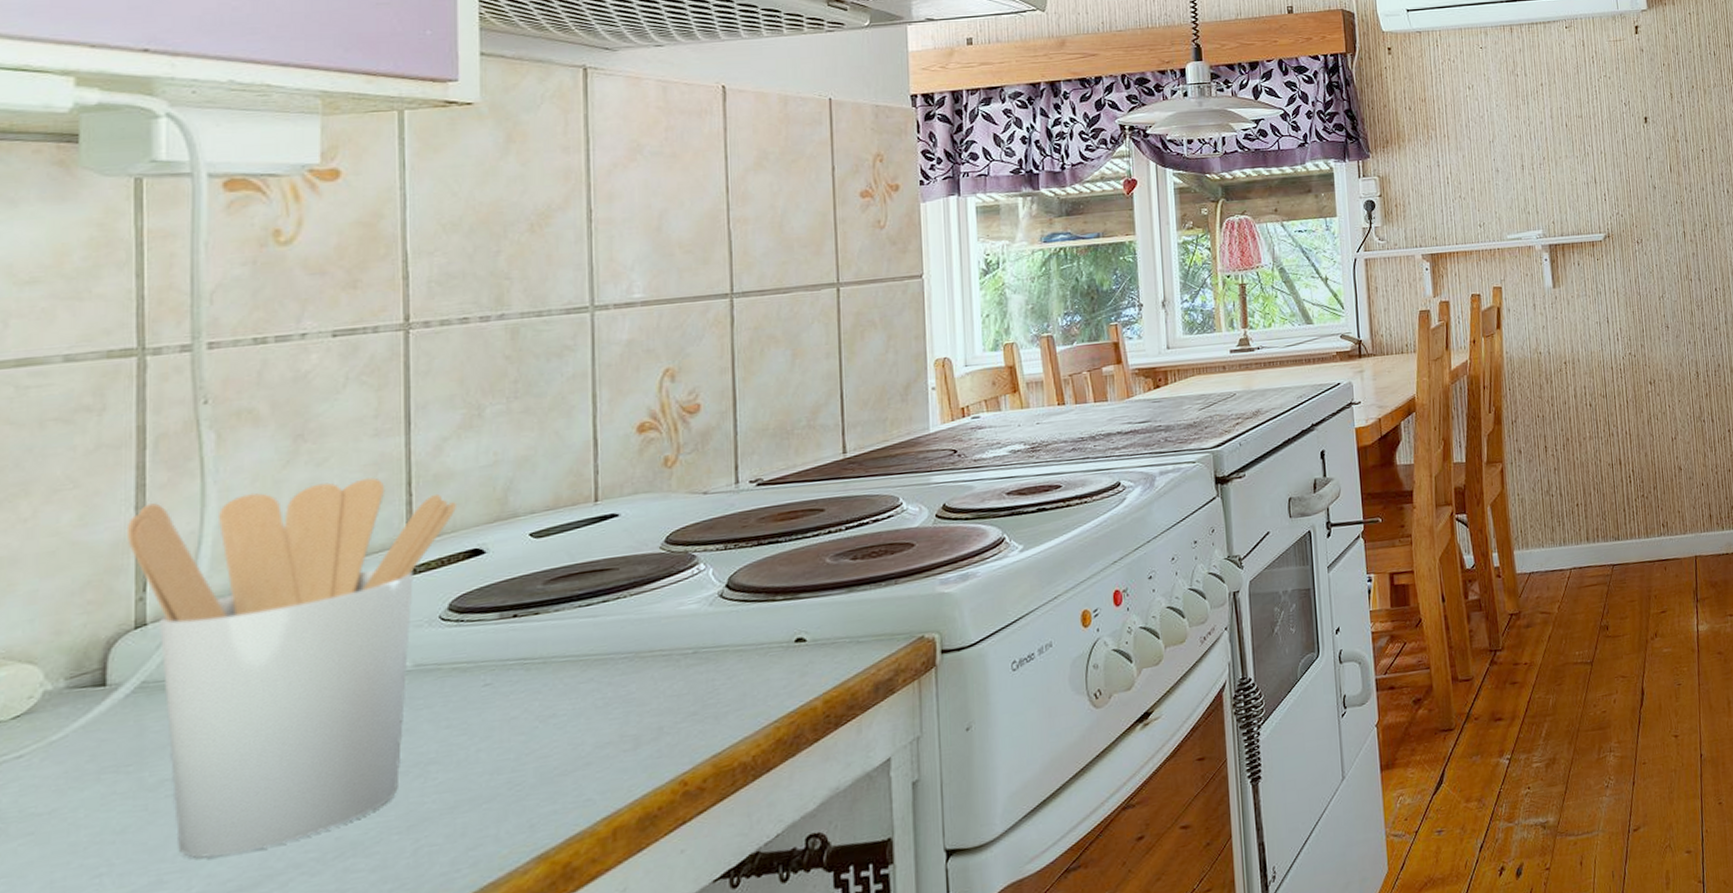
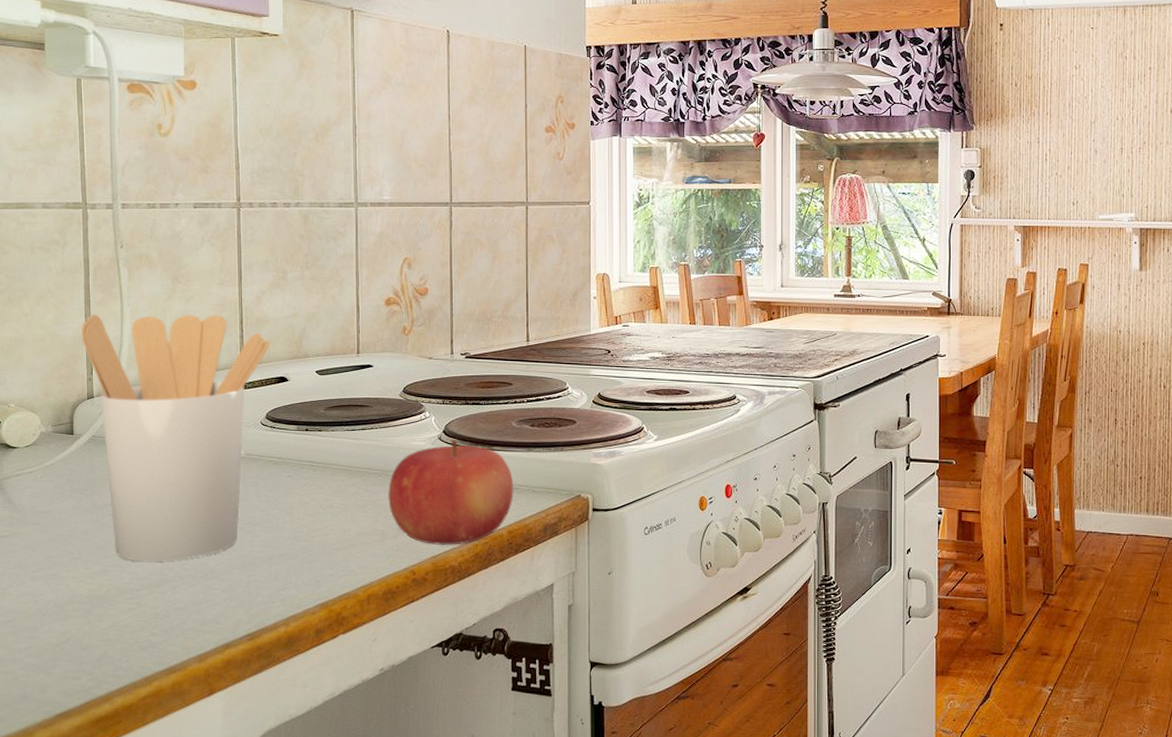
fruit: none [642,592,831,740] -> present [387,439,514,546]

